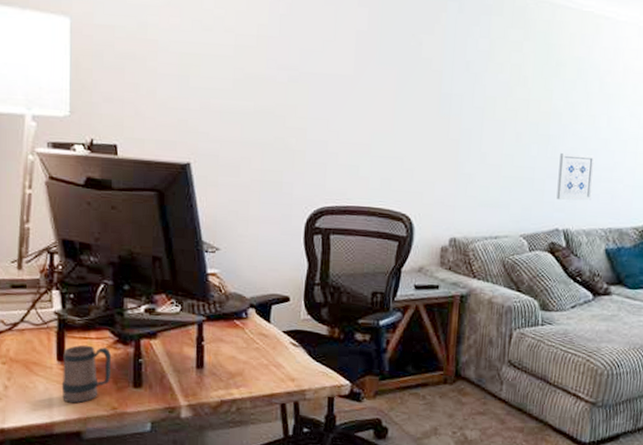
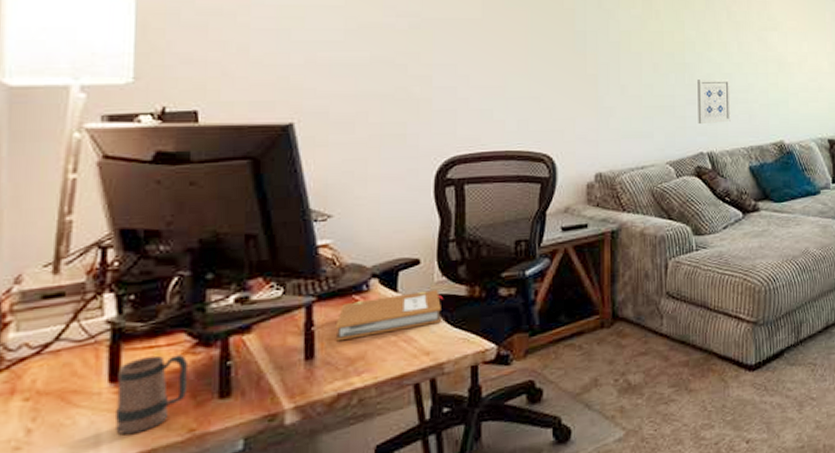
notebook: none [220,325,307,357] -> present [335,290,443,342]

